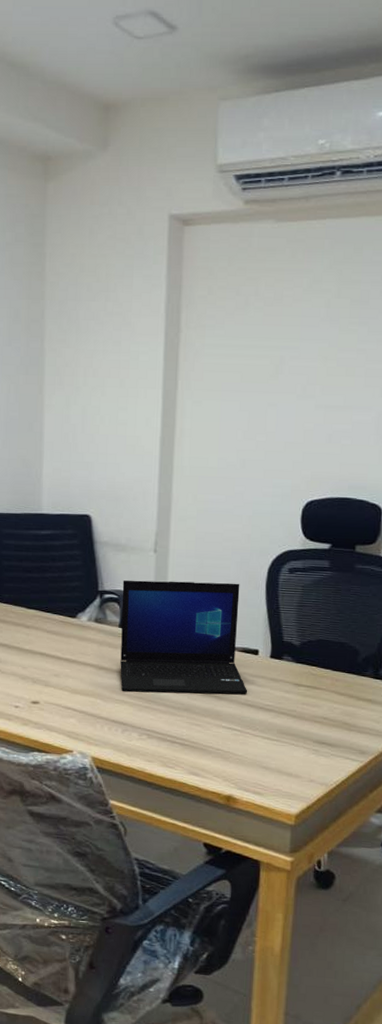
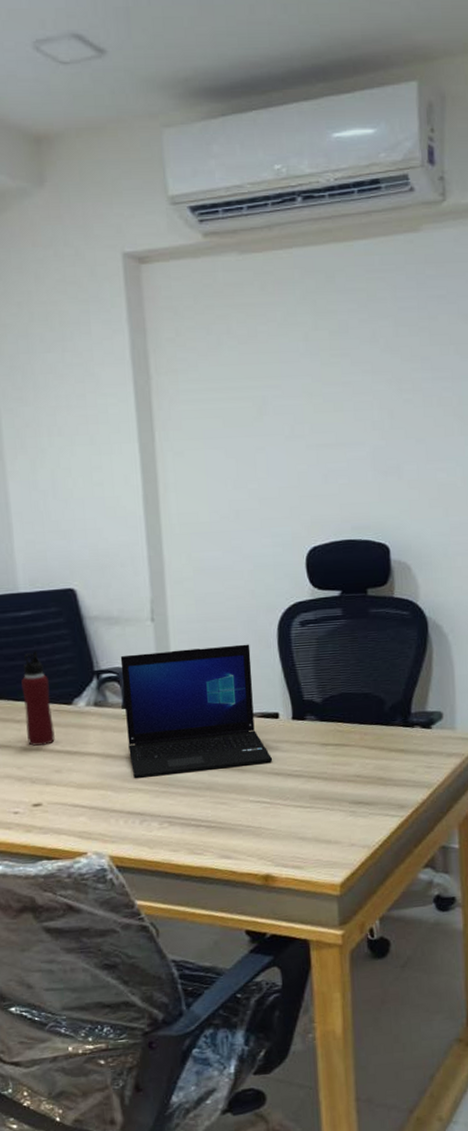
water bottle: none [34,566,58,651] -> present [21,651,55,746]

